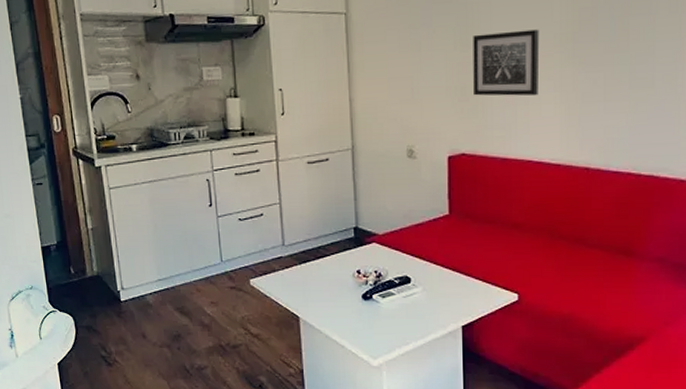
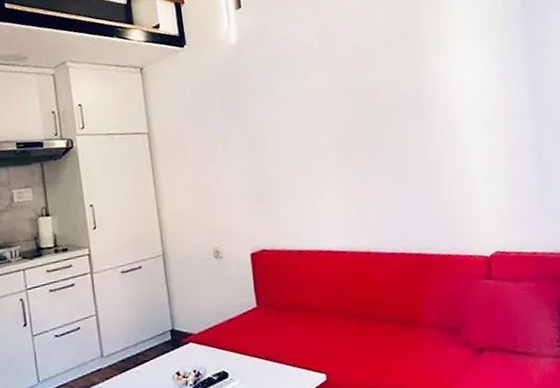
wall art: present [473,29,540,96] -> none [261,138,321,198]

